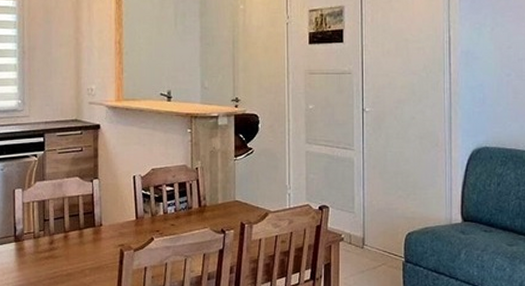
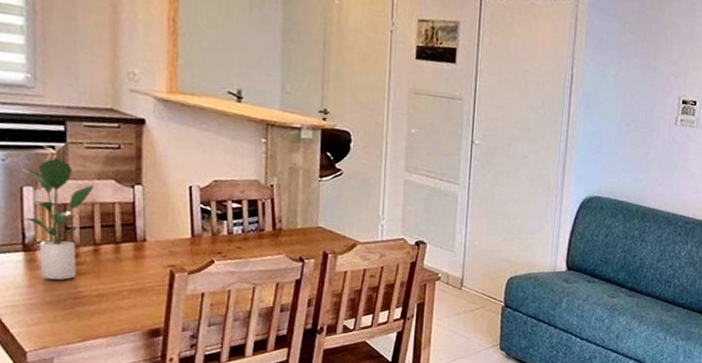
potted plant: none [14,163,64,264] -> present [21,157,94,281]

